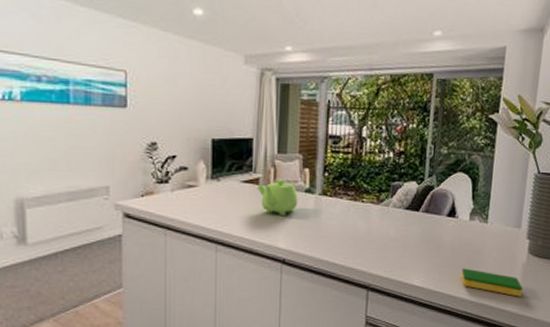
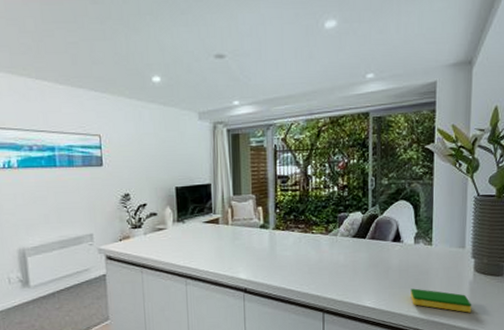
teapot: present [257,180,298,217] -> none [217,219,254,251]

